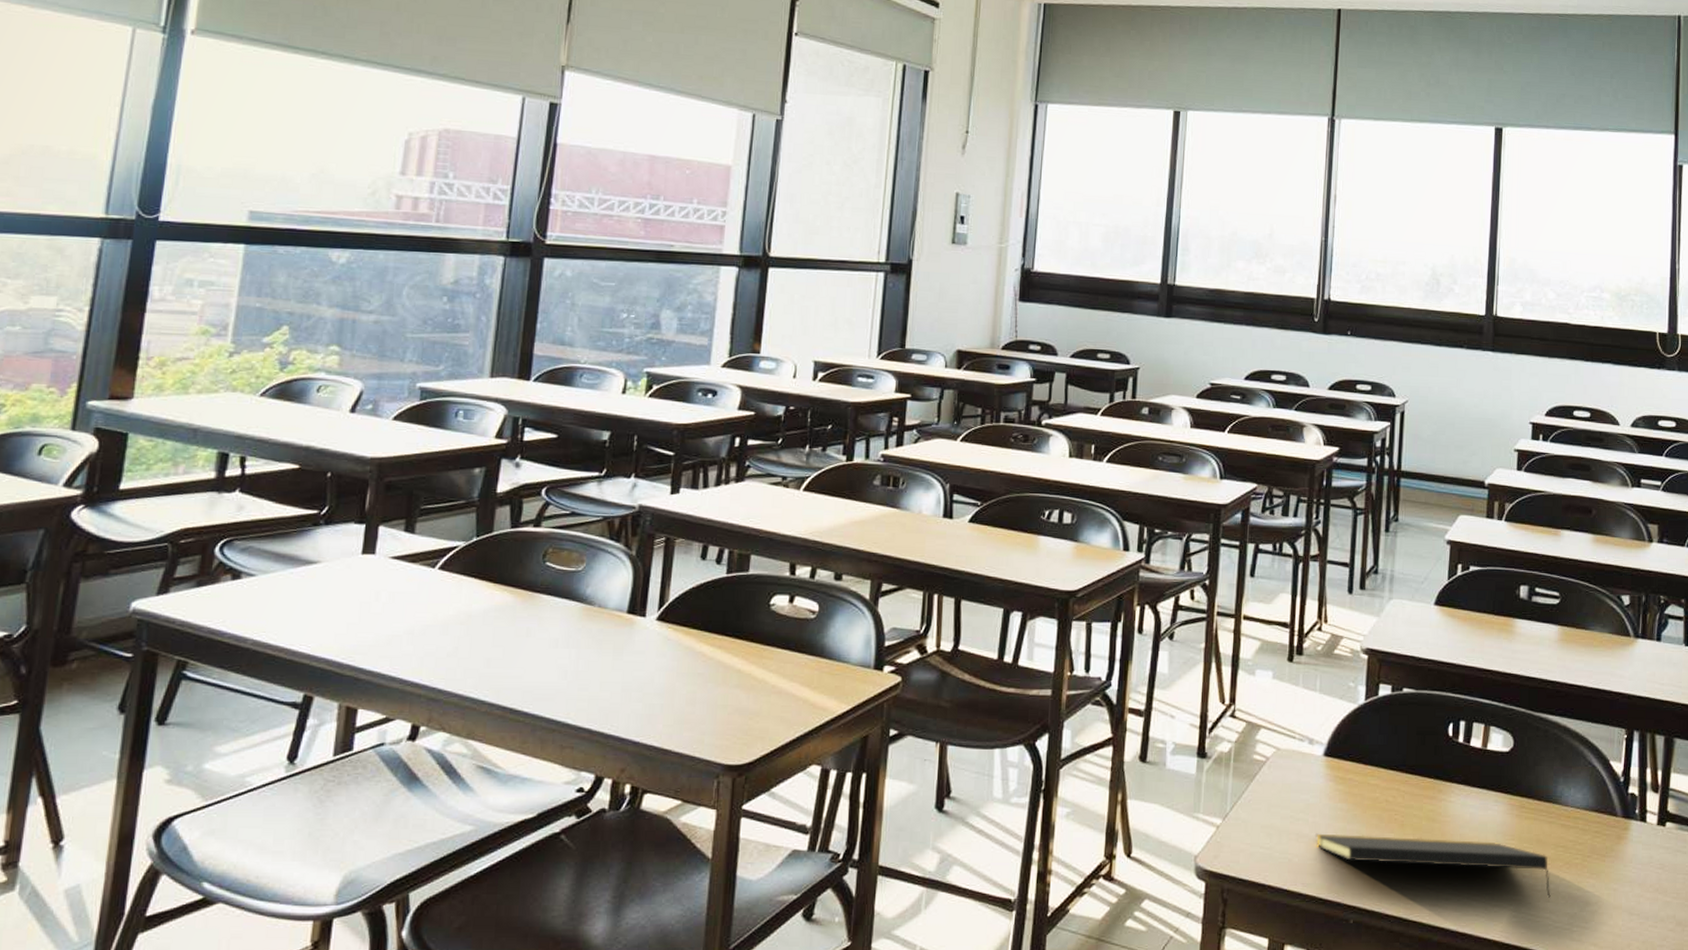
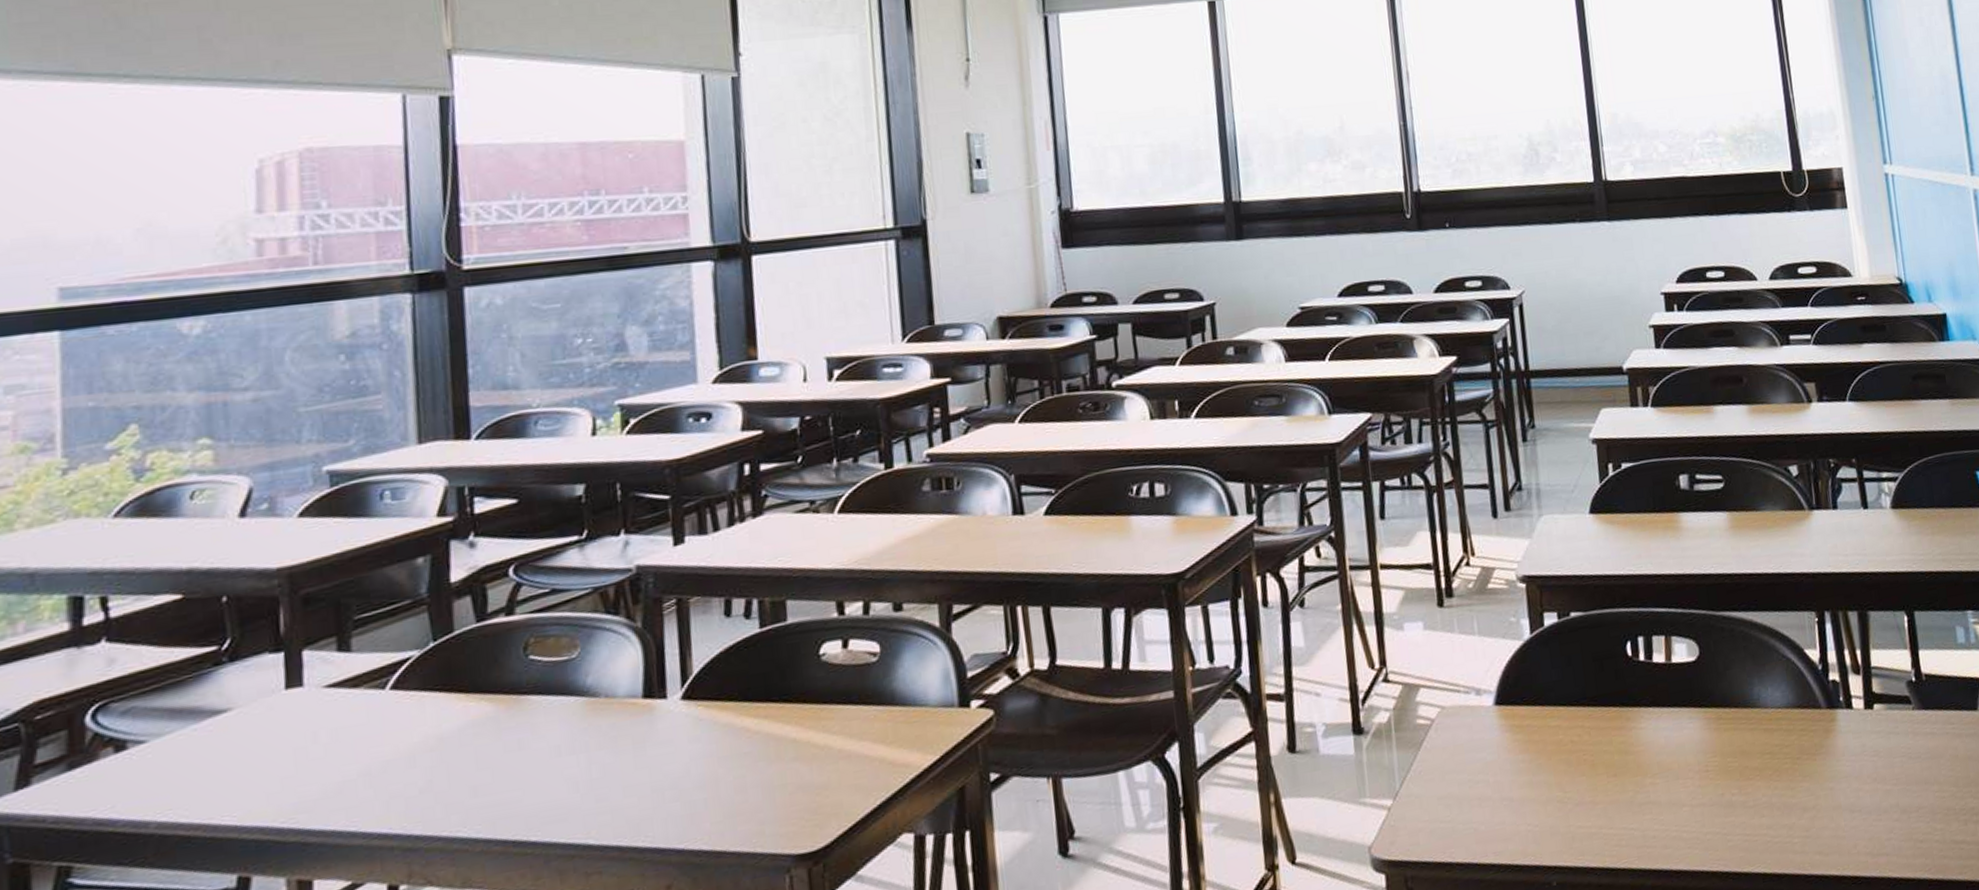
notepad: present [1315,833,1551,898] -> none [1499,763,1765,817]

